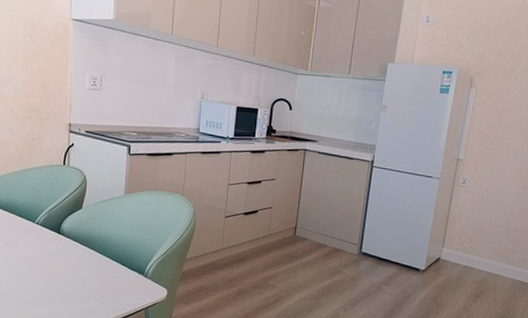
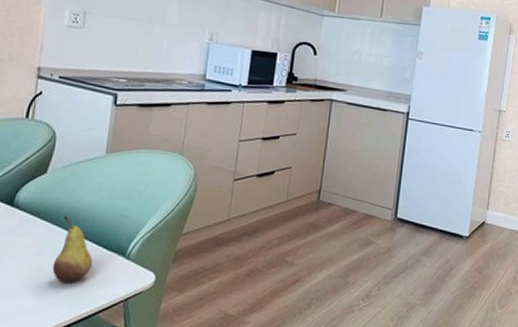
fruit: none [91,242,121,294] -> present [52,215,94,283]

